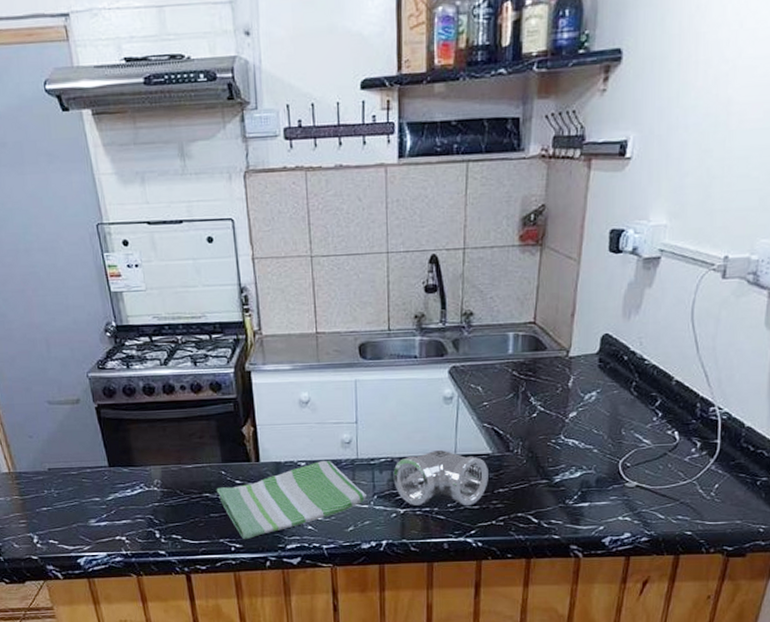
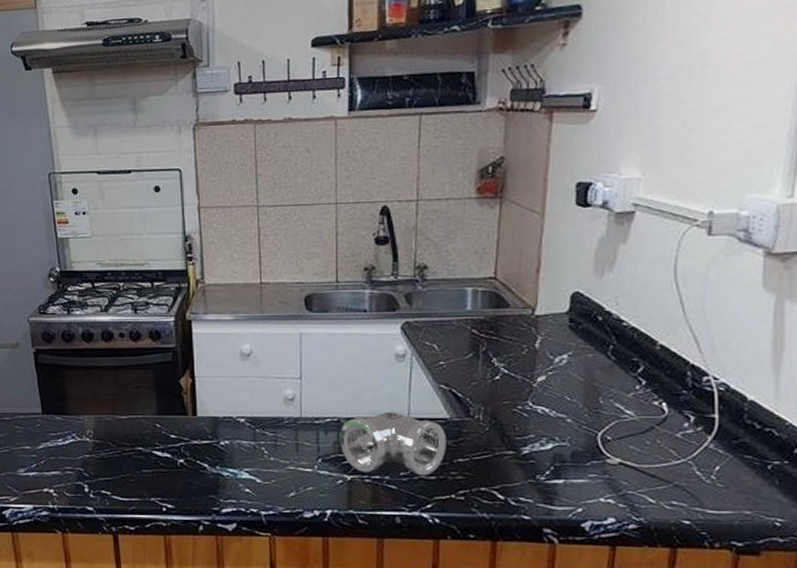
dish towel: present [216,460,366,540] -> none [150,417,310,500]

